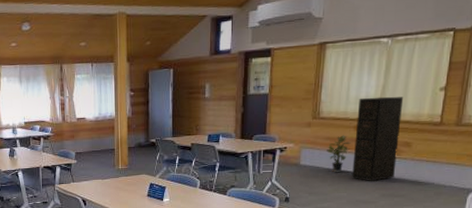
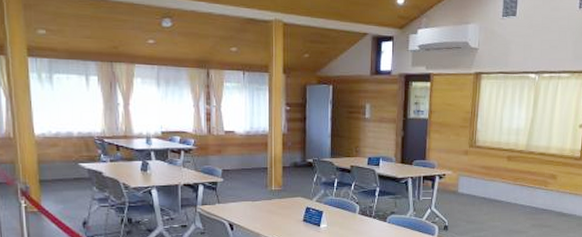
potted plant: present [327,135,351,173] -> none [483,164,504,202]
filing cabinet: present [352,96,404,181] -> none [505,129,550,211]

